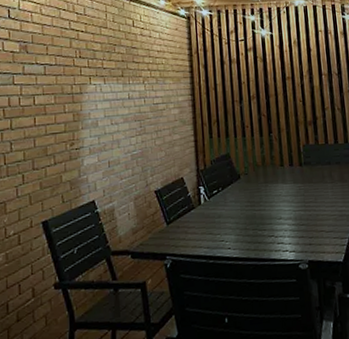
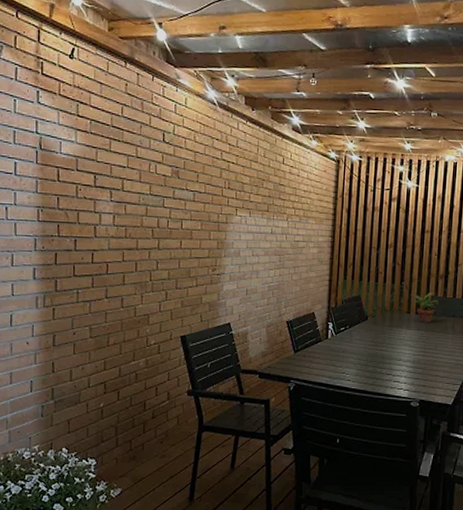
potted plant: none [280,140,312,175] -> present [409,292,439,323]

